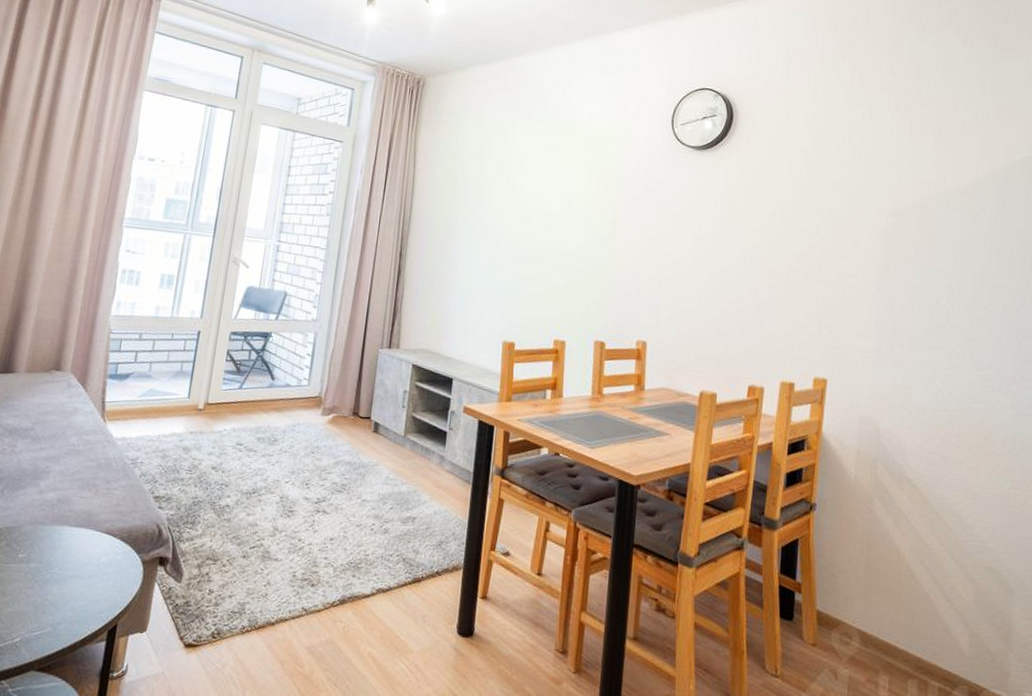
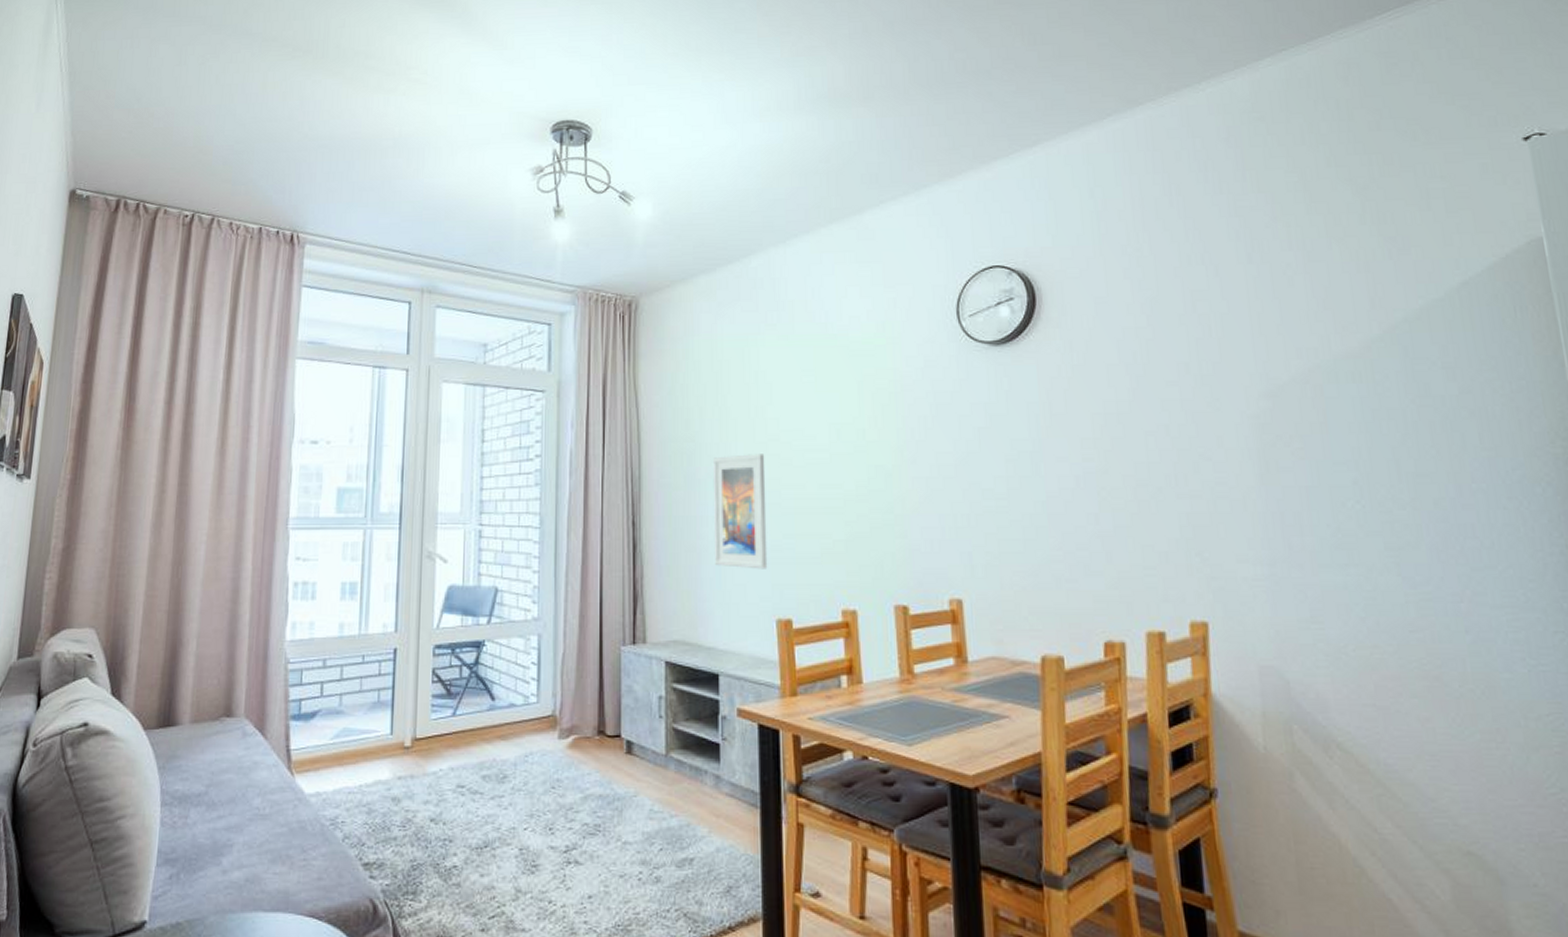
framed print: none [461,210,510,302] -> present [712,454,768,569]

